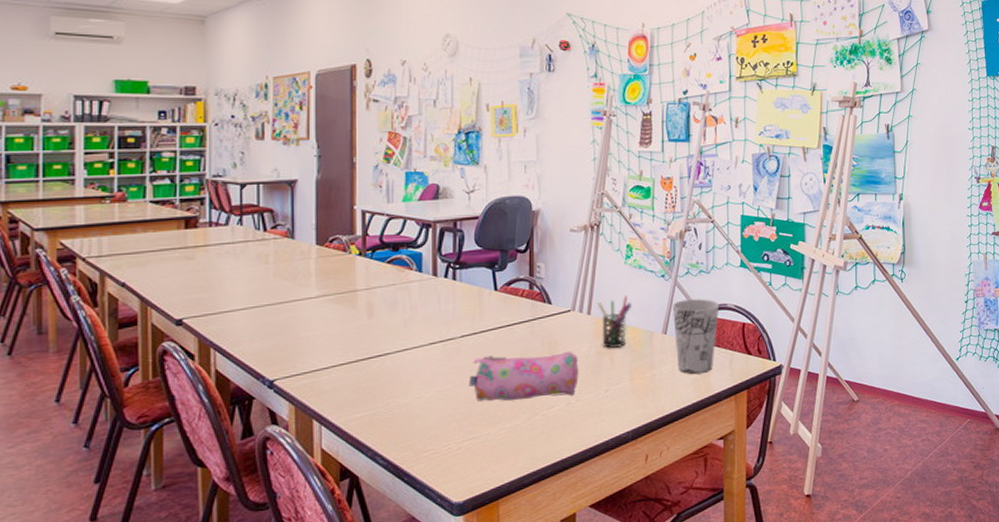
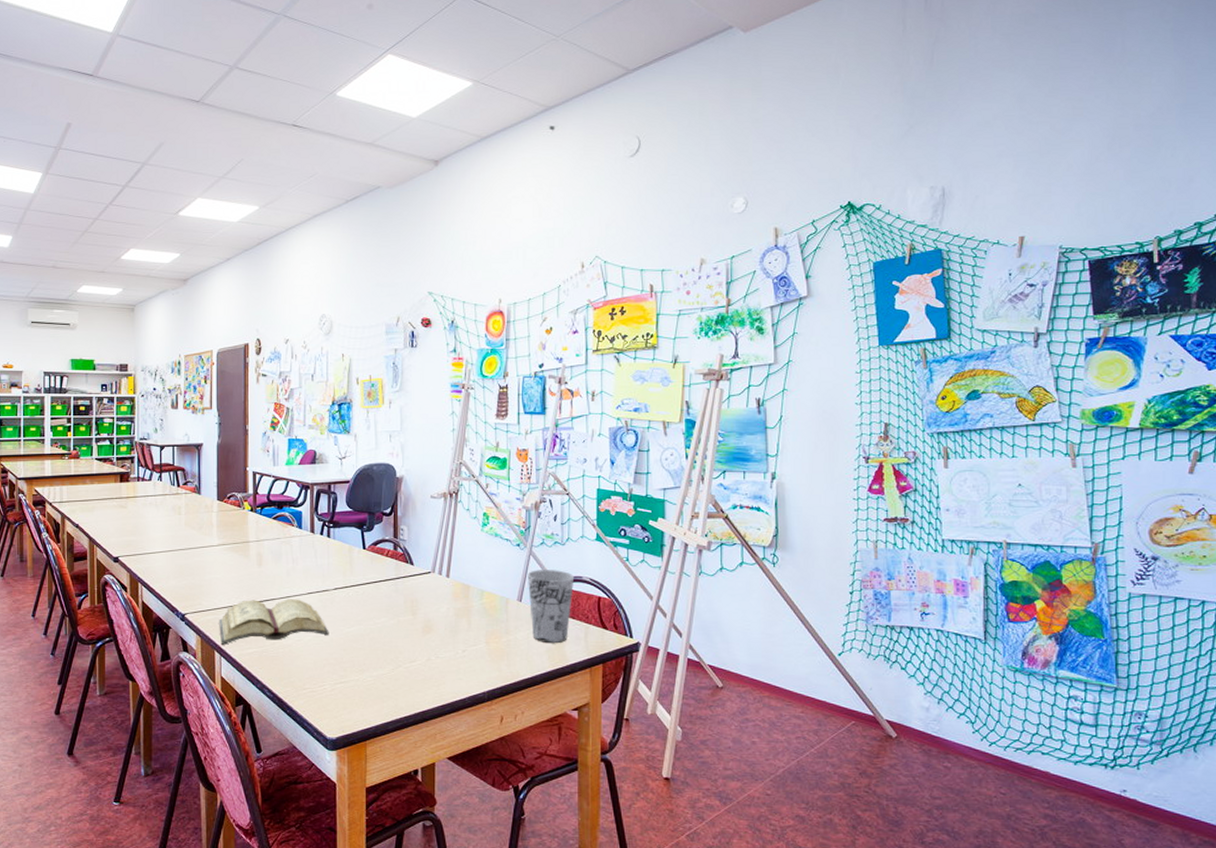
diary: none [318,351,455,412] -> present [219,599,329,645]
pencil case: present [469,351,579,402] -> none [341,608,438,653]
pen holder: present [597,296,633,349] -> none [455,562,489,612]

